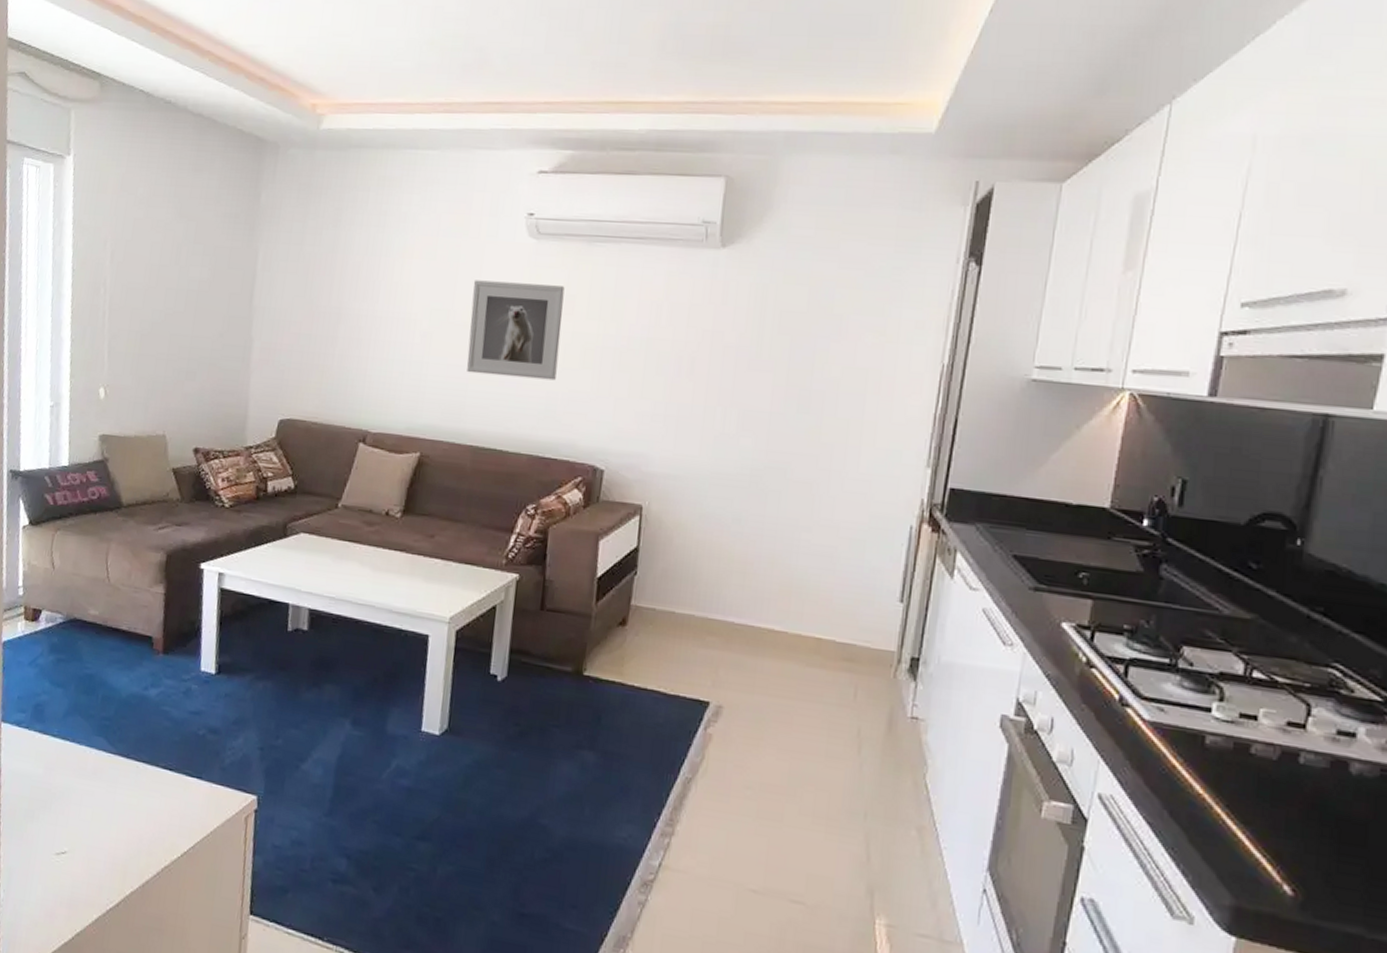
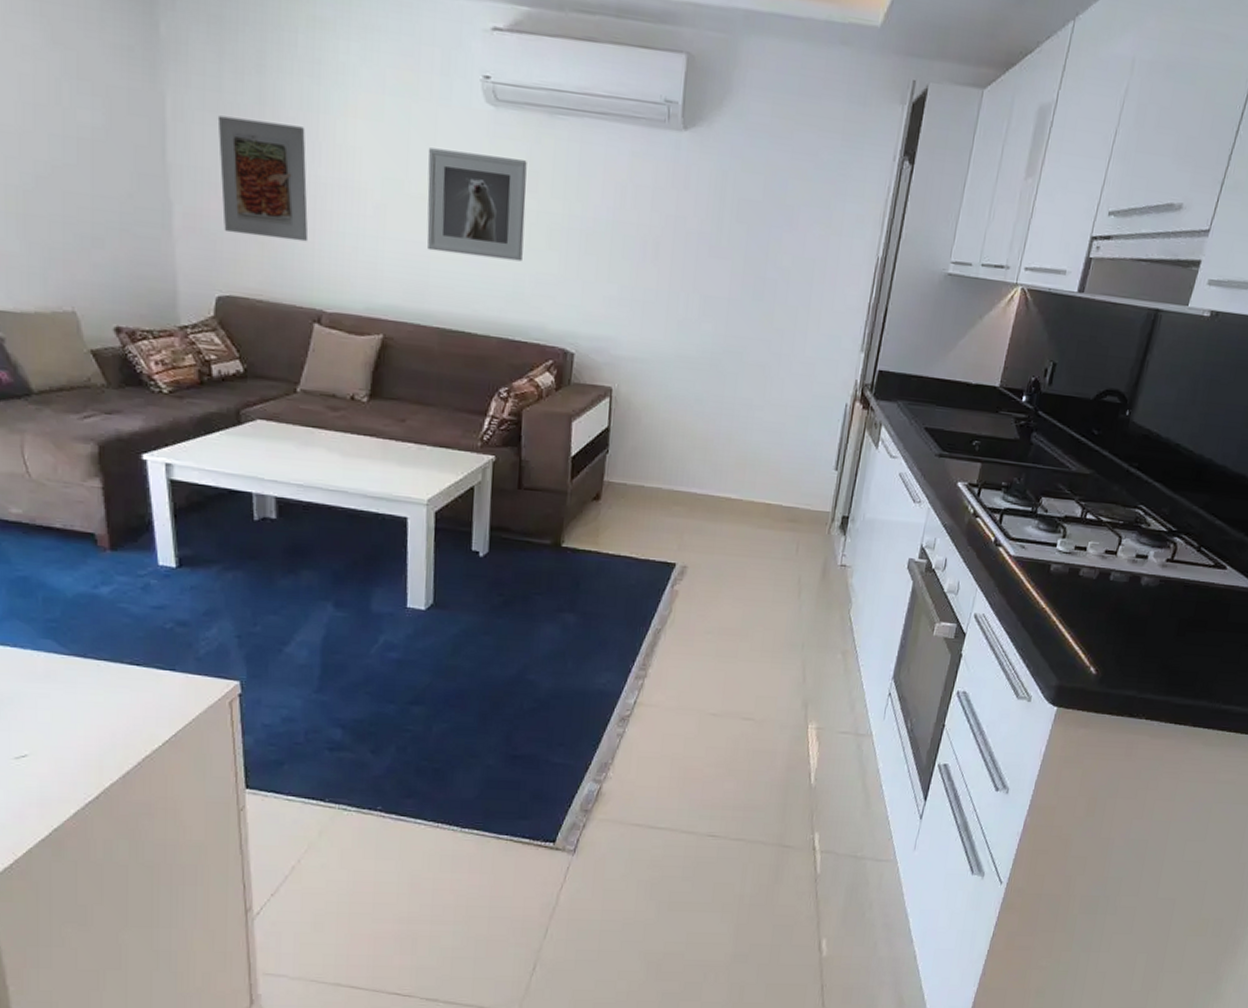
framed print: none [292,264,368,369] -> present [217,115,309,242]

